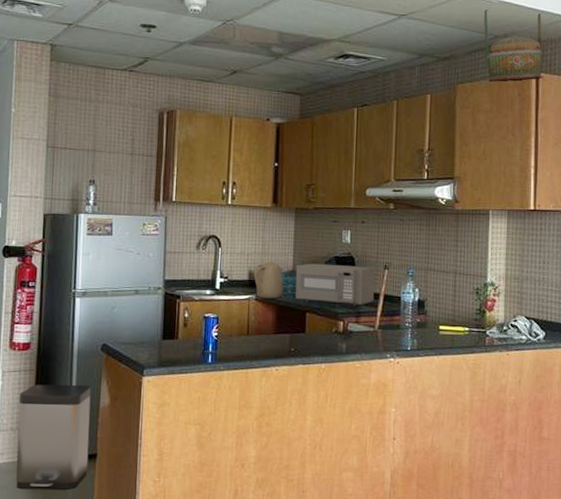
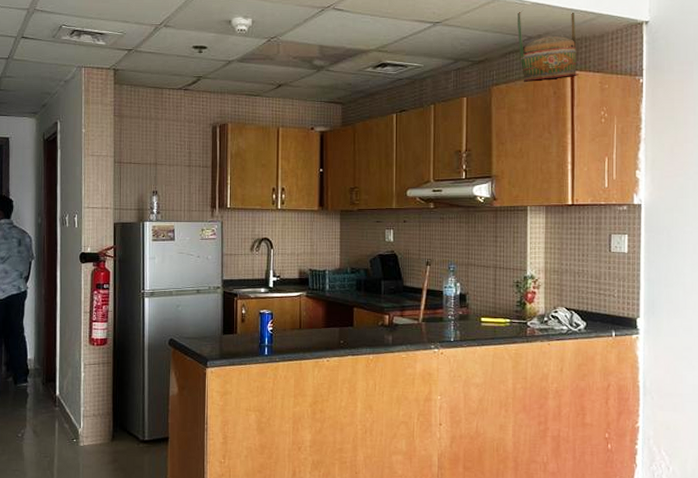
pedal bin: present [16,384,91,490] -> none [99,375,162,469]
kettle: present [253,261,284,299] -> none [303,261,332,295]
microwave: present [295,263,375,307] -> none [342,261,418,301]

